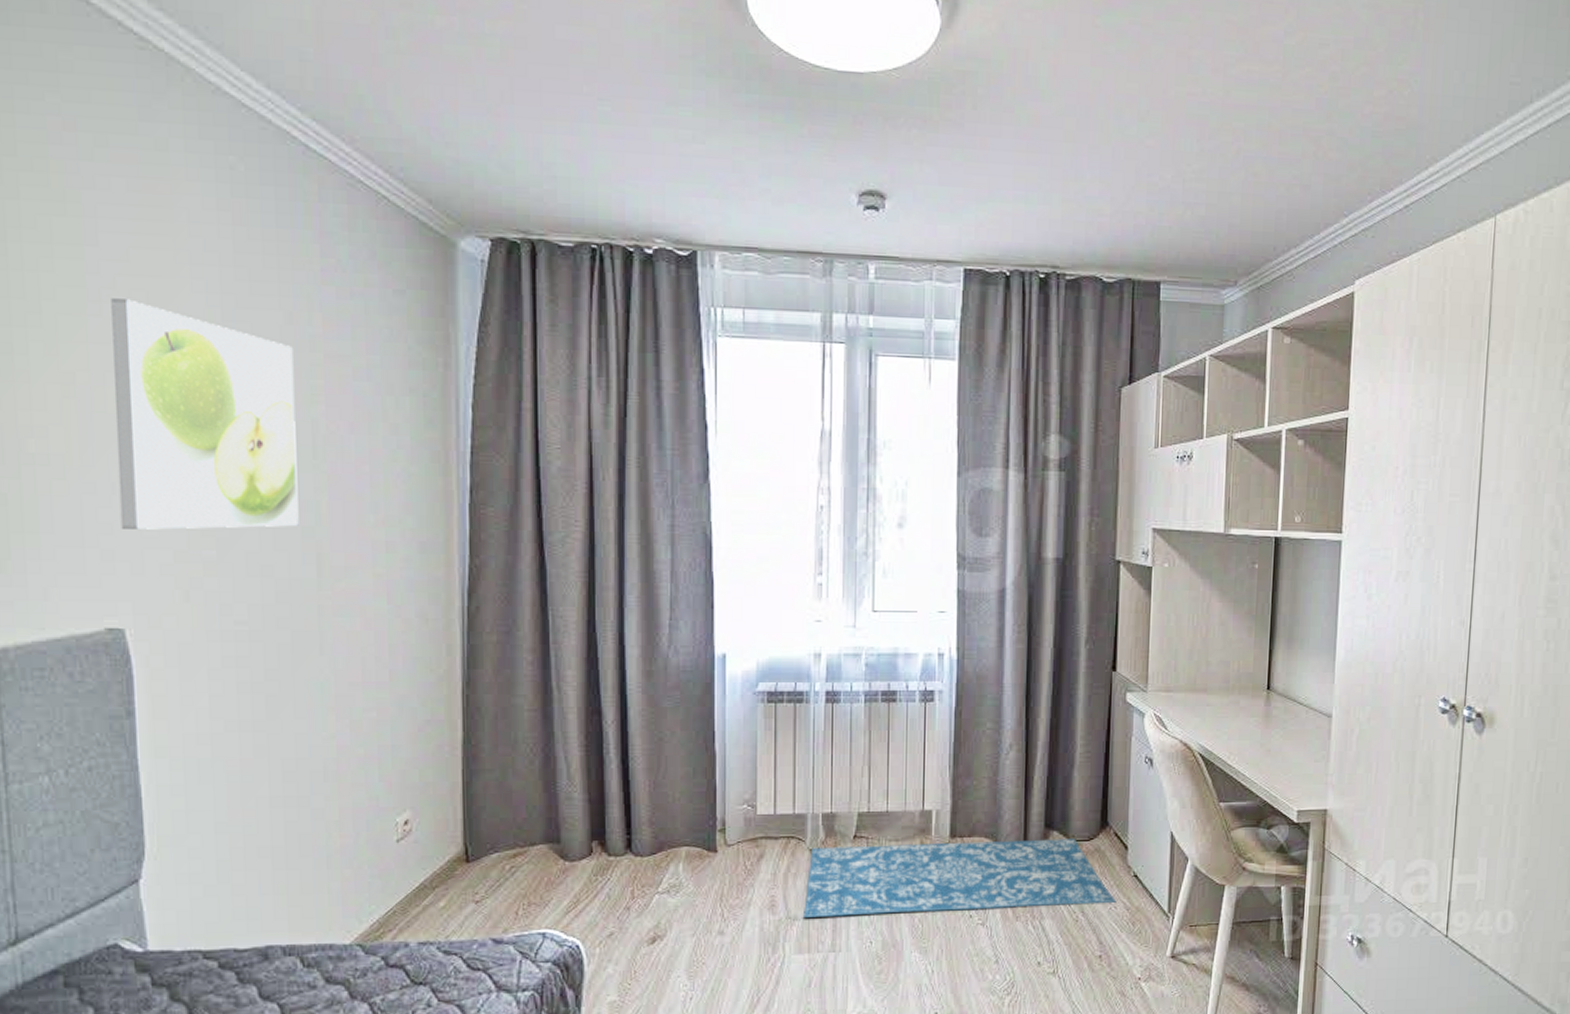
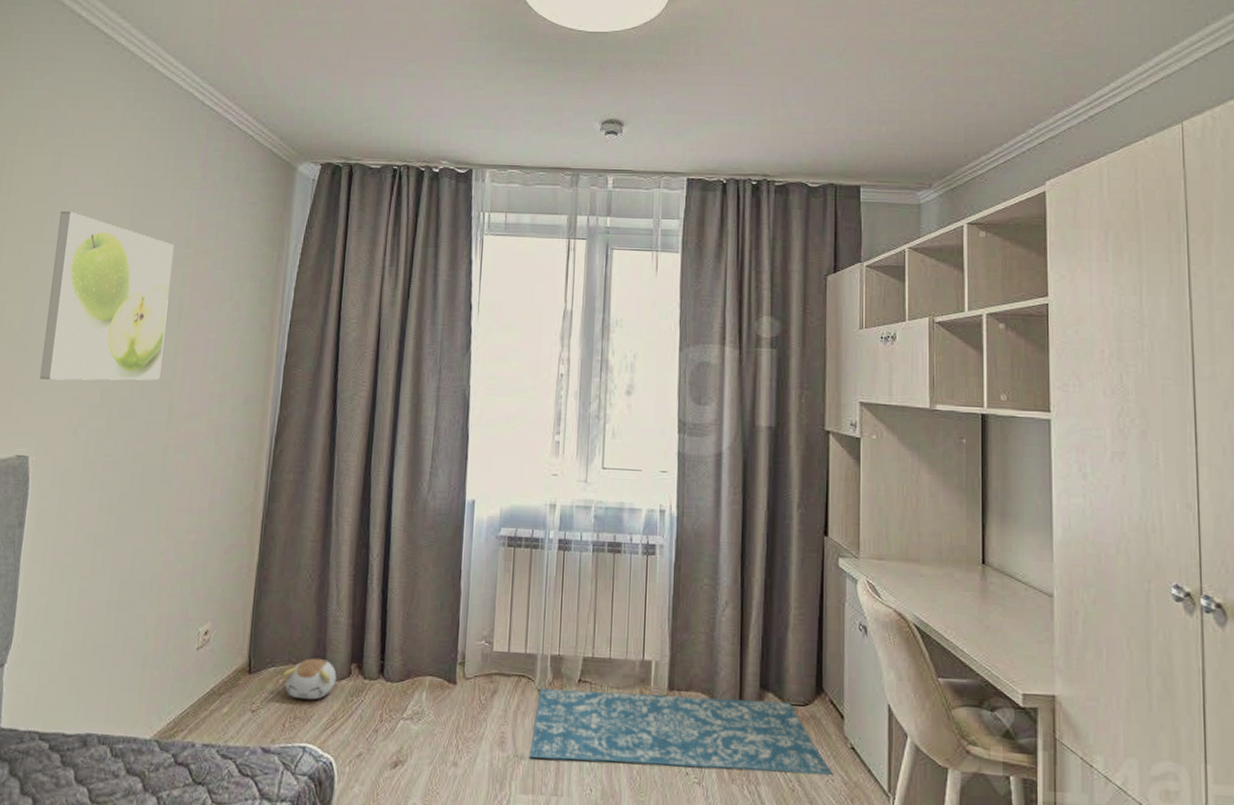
plush toy: none [509,838,575,884] -> present [282,658,337,700]

